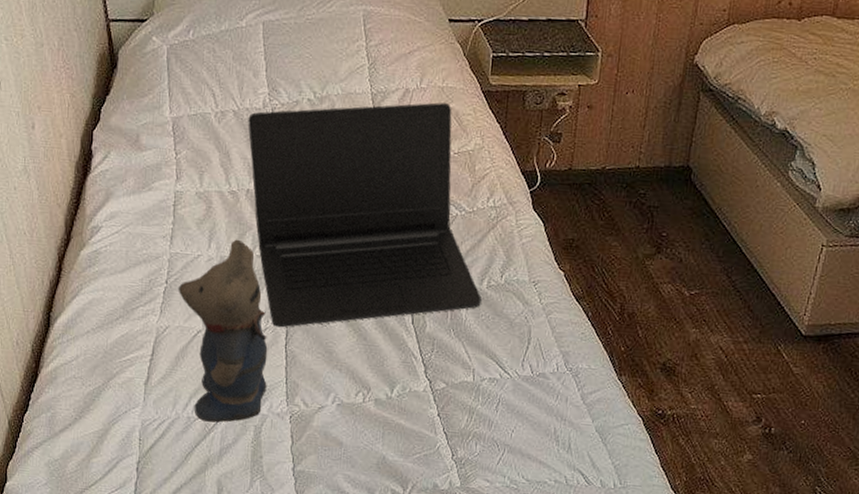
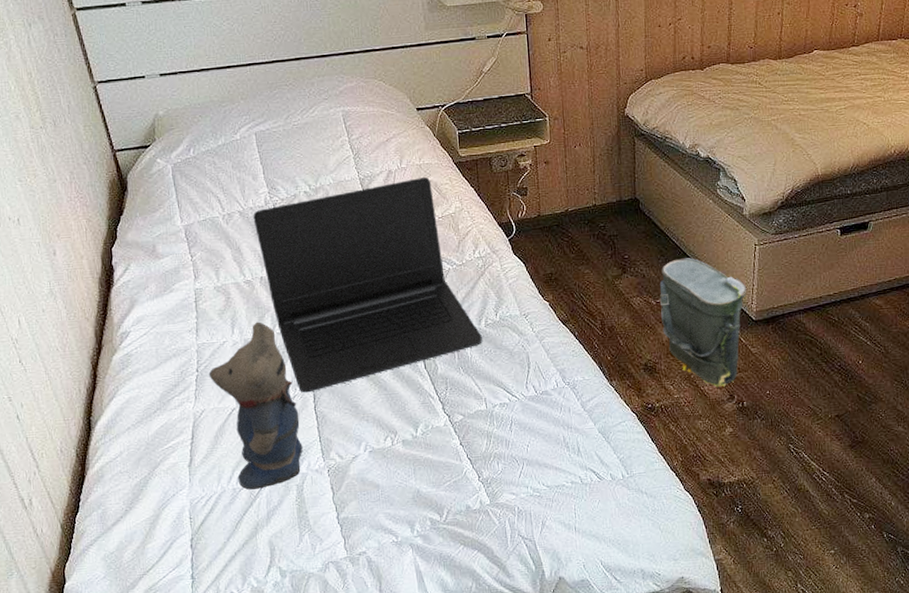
bag: none [691,246,802,407] -> present [659,257,747,388]

